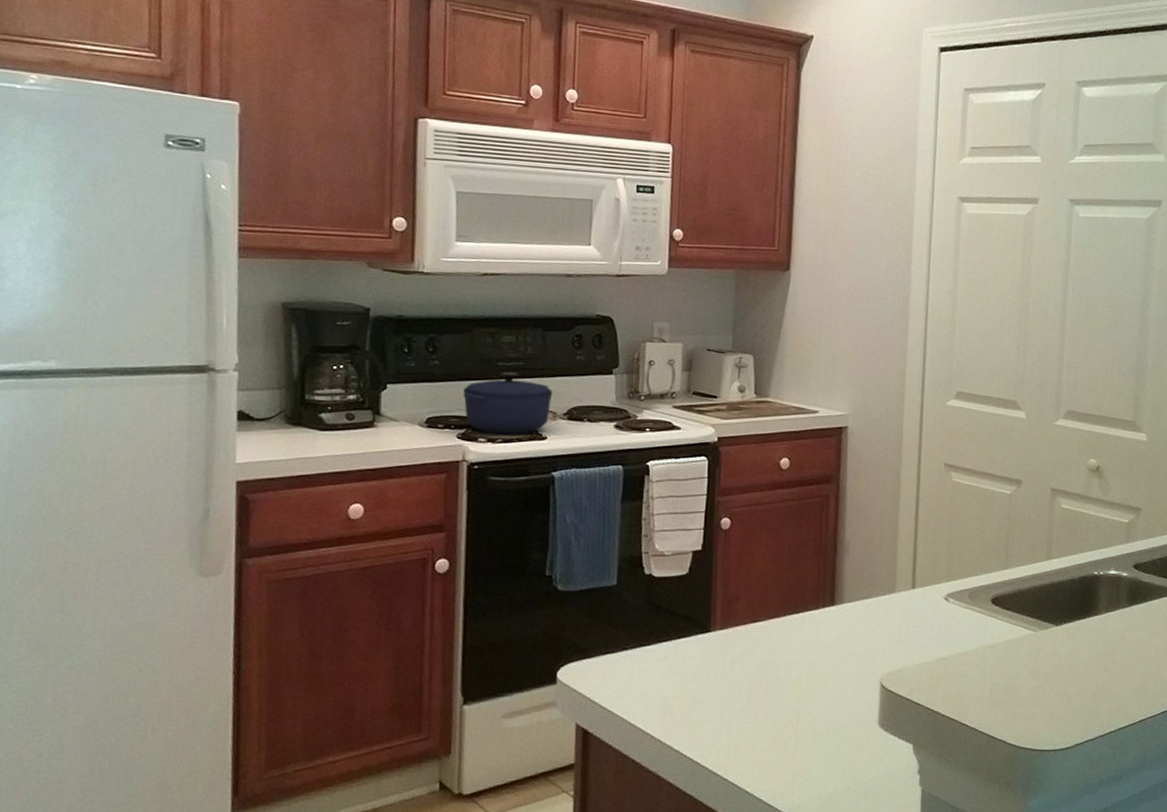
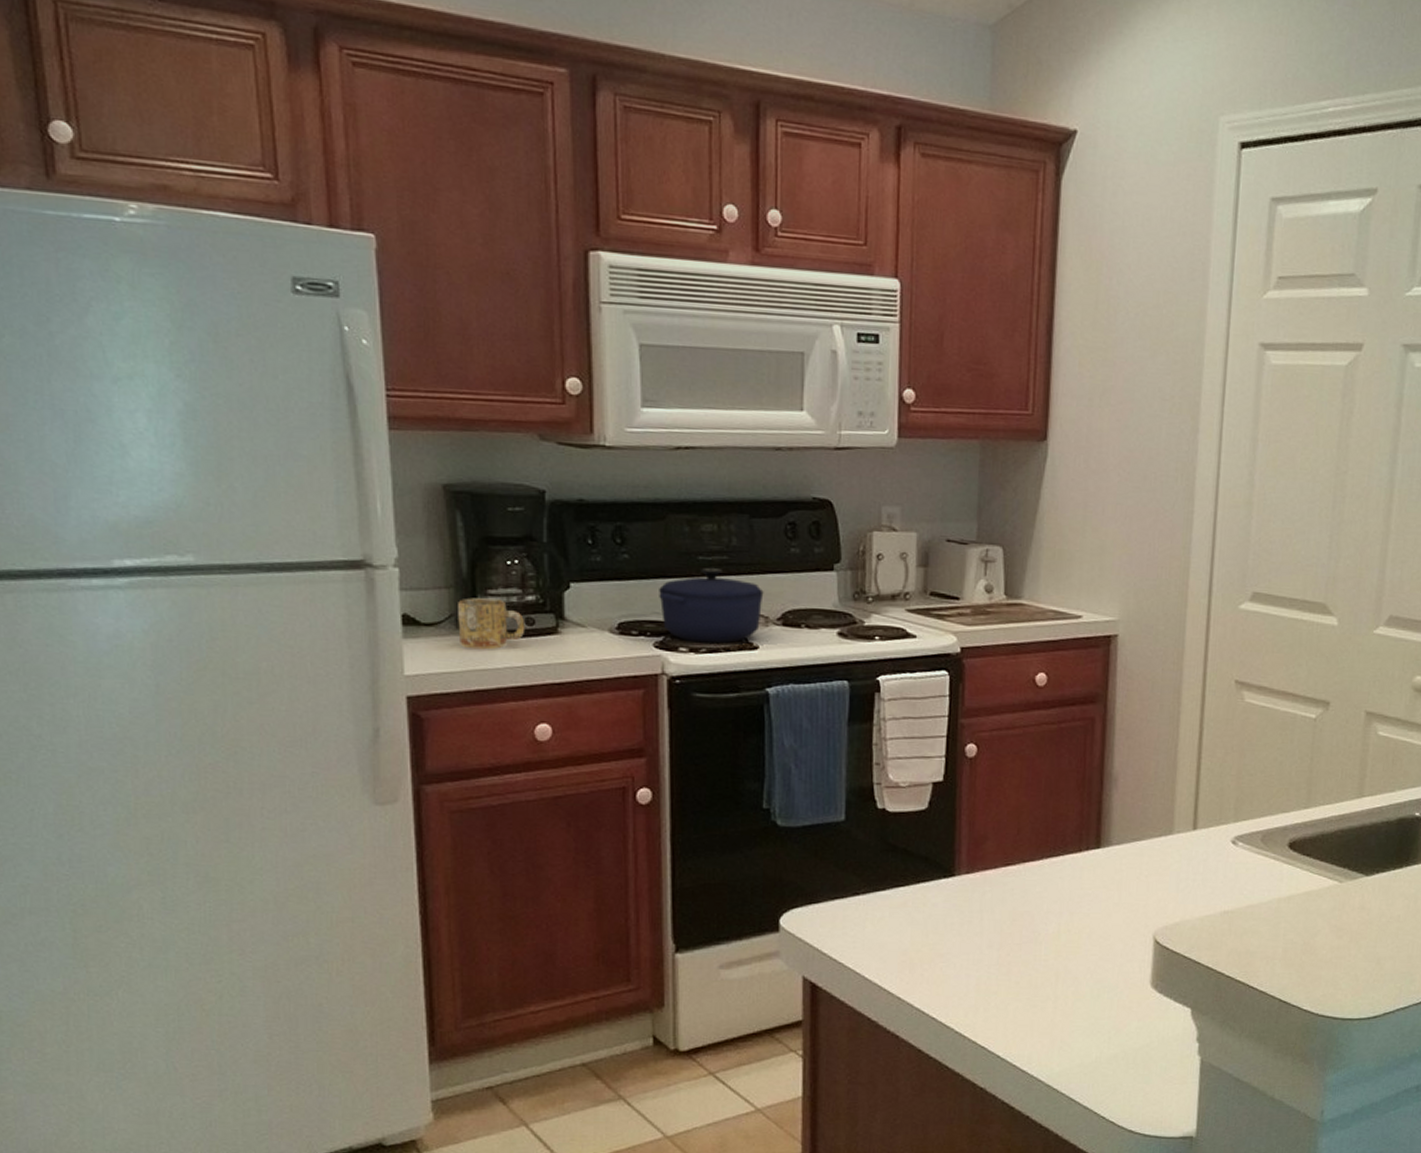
mug: none [286,397,346,441] -> present [458,598,526,650]

